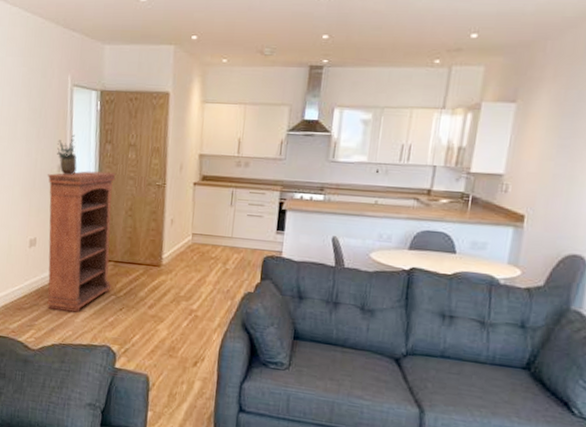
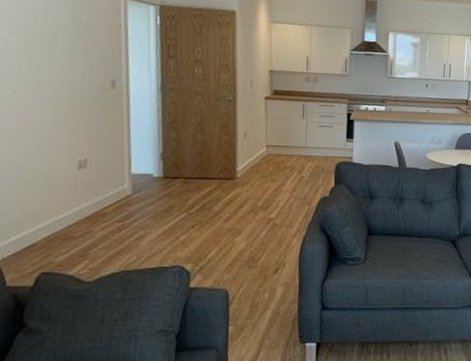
bookshelf: present [47,171,116,312] -> none [98,86,182,235]
potted plant: present [57,134,77,176] -> none [110,49,135,92]

